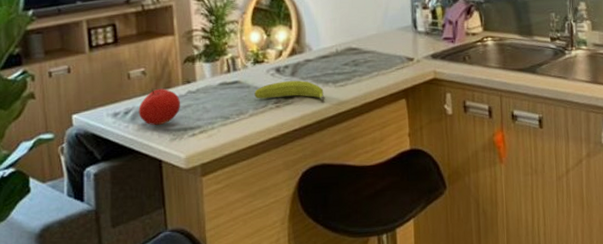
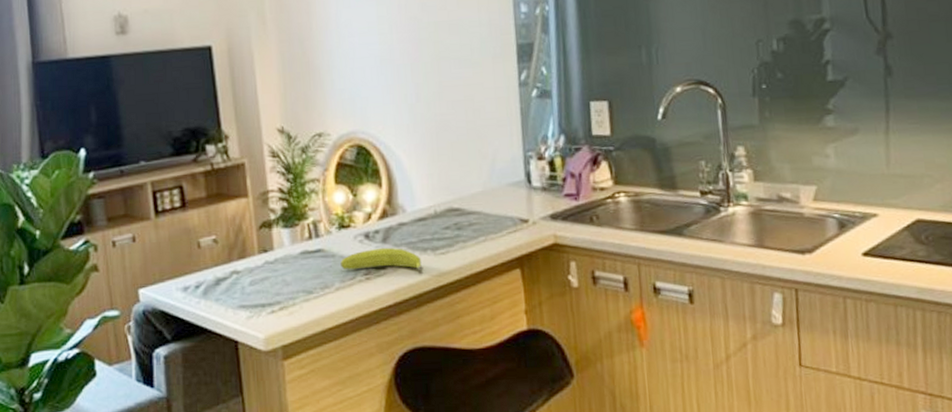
fruit: present [138,87,181,126] -> none [210,257,258,302]

